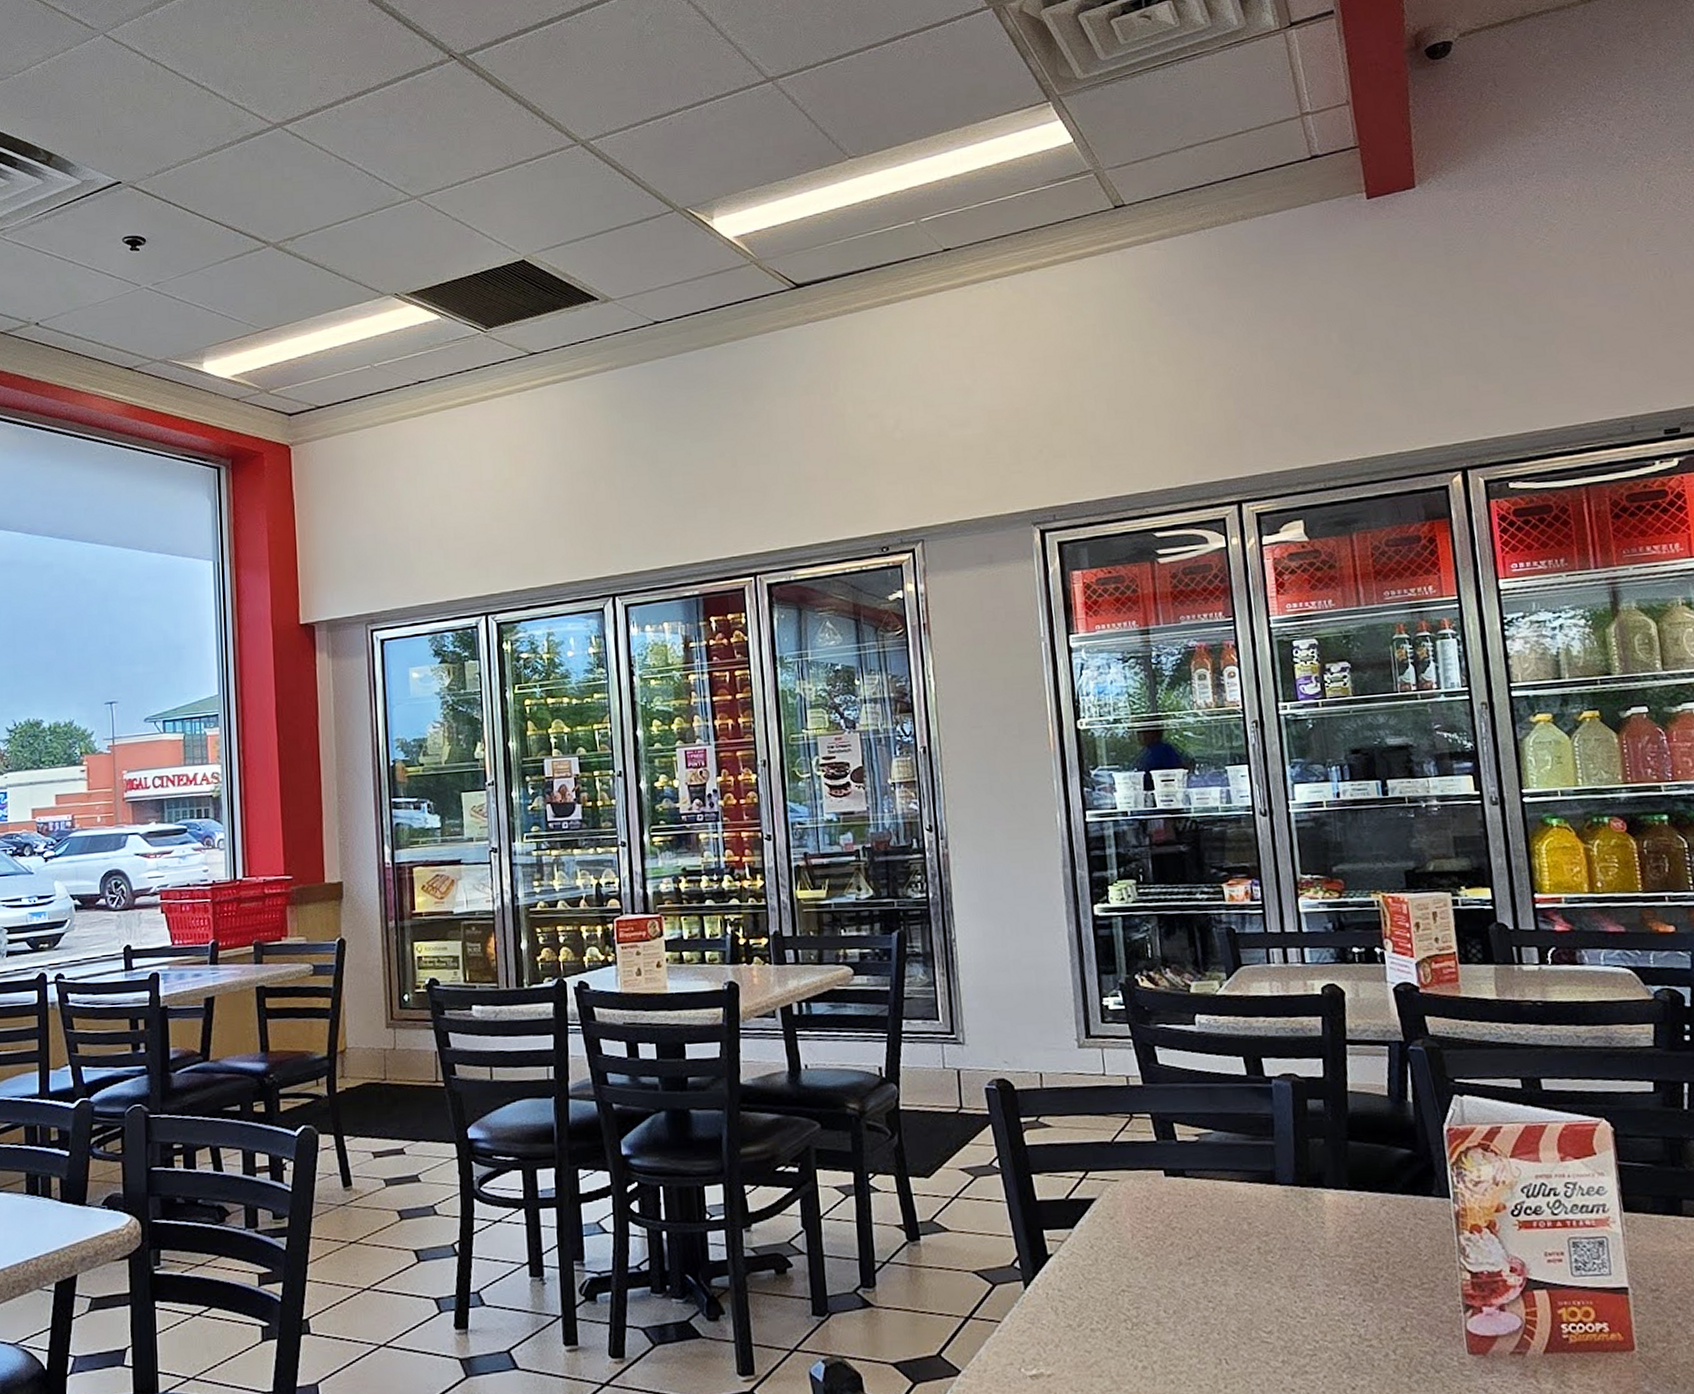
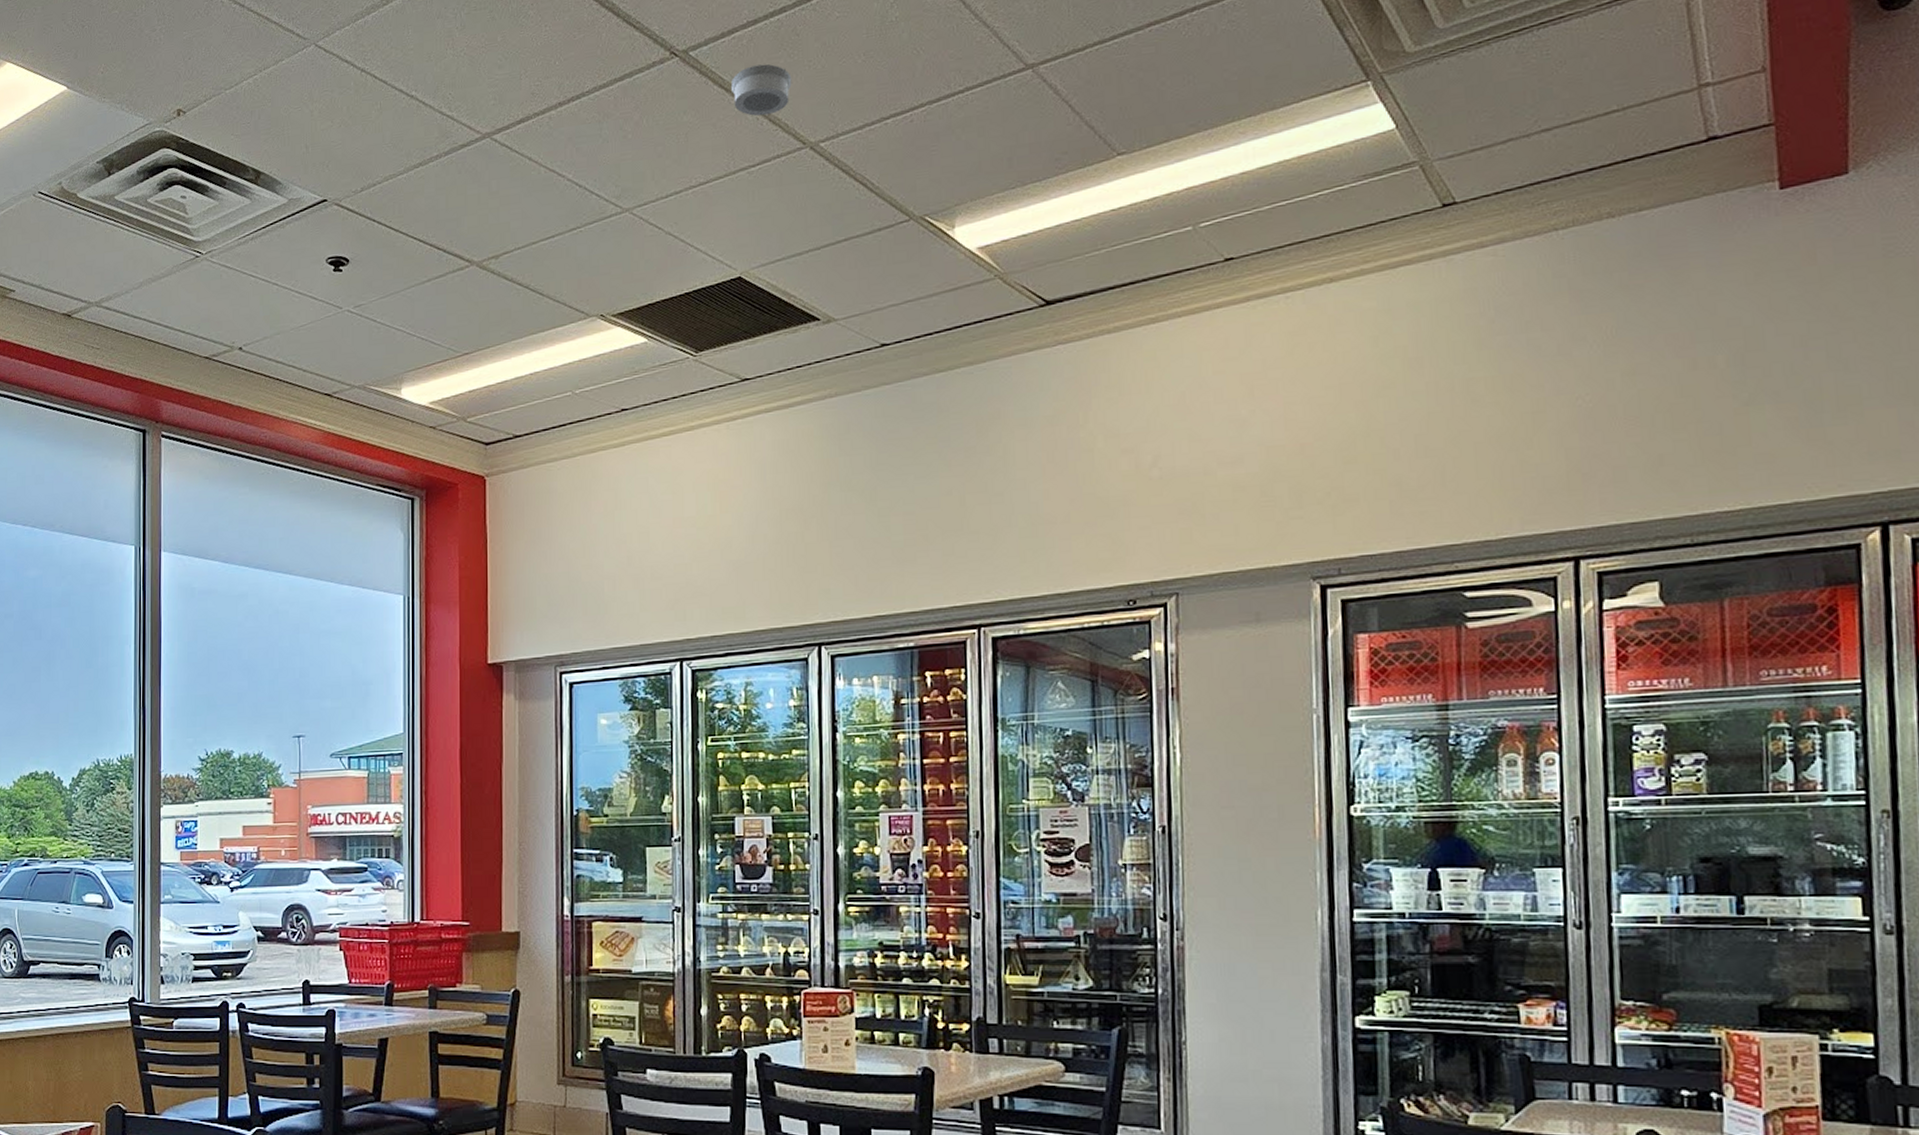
smoke detector: none [506,68,562,116] -> present [730,64,792,117]

